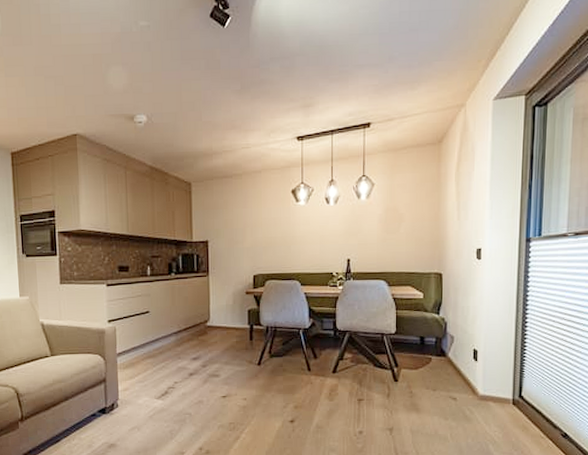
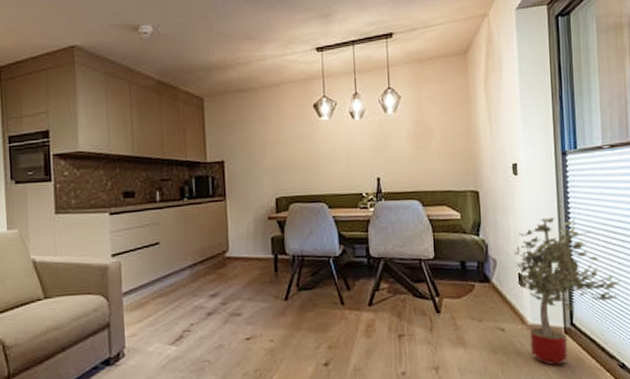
potted tree: none [470,299,573,432] -> present [512,217,622,366]

